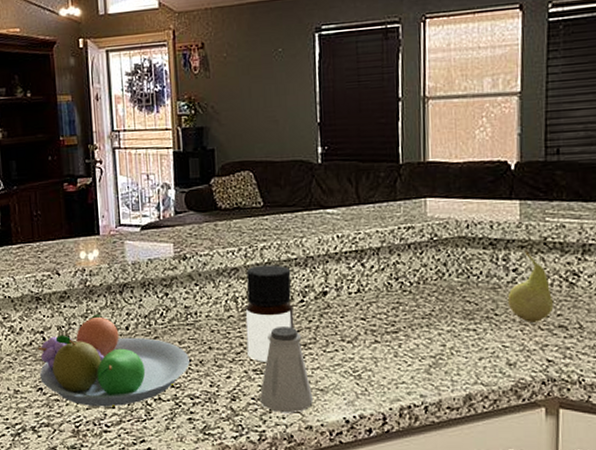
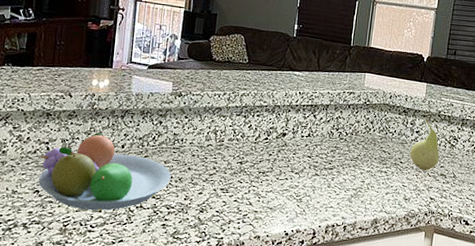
bottle: present [245,265,294,362] -> none [218,107,262,184]
saltshaker: present [260,326,313,413] -> none [223,157,264,225]

